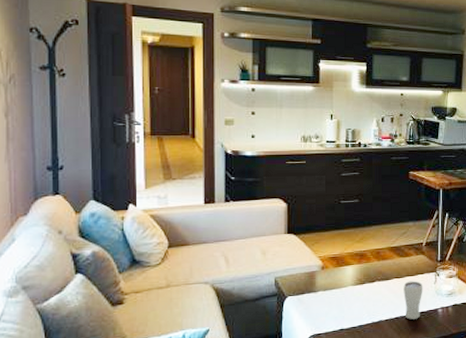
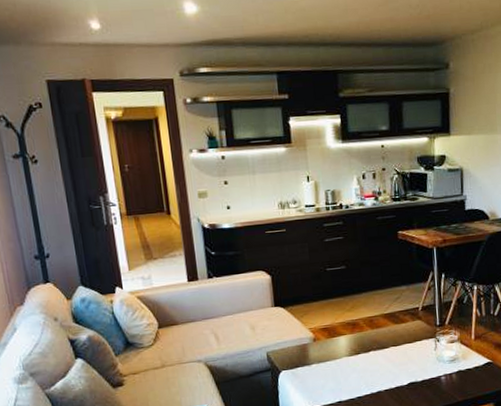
drinking glass: present [403,281,423,320] -> none [401,348,423,389]

